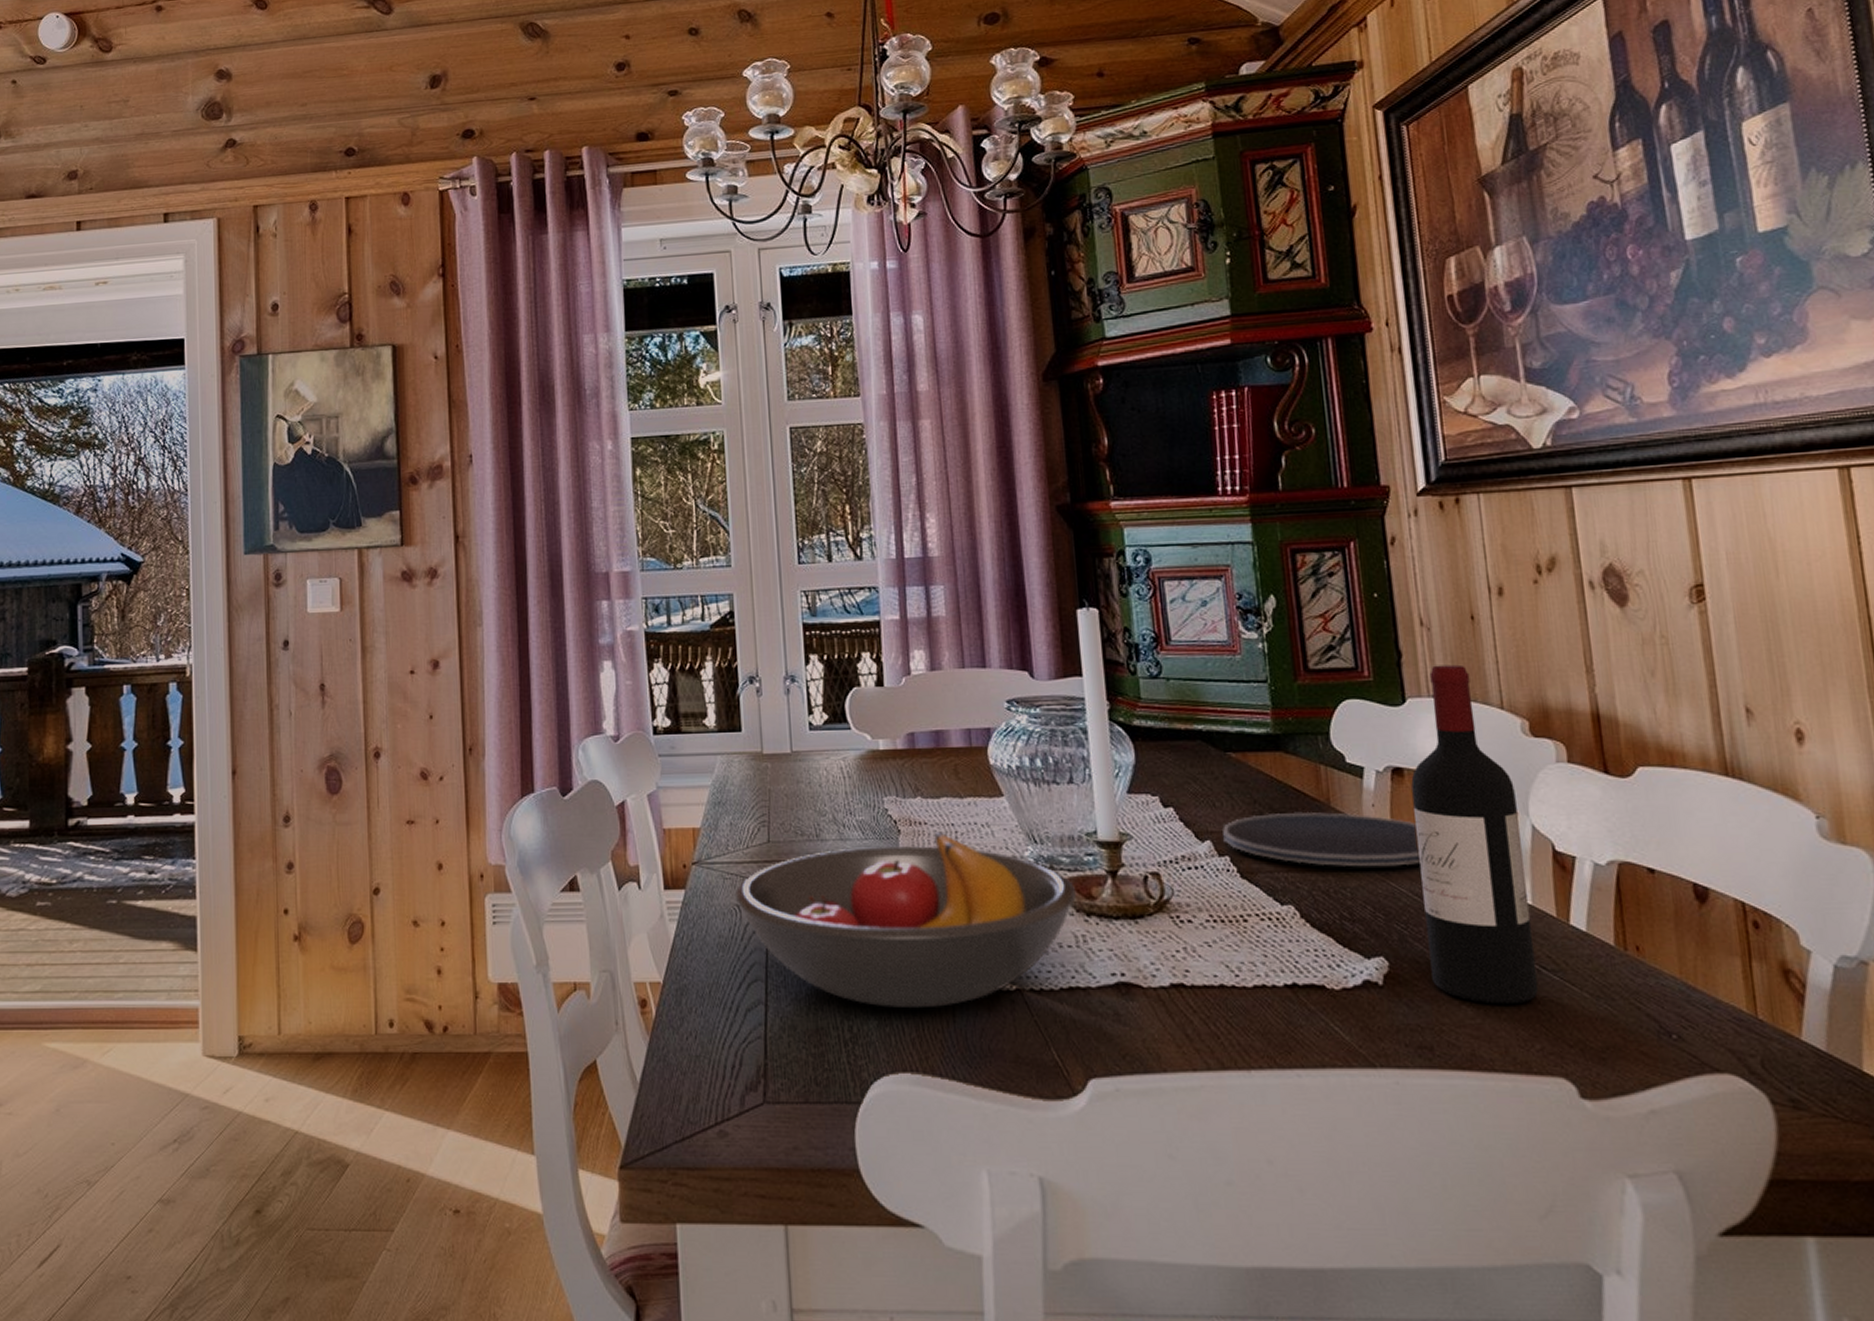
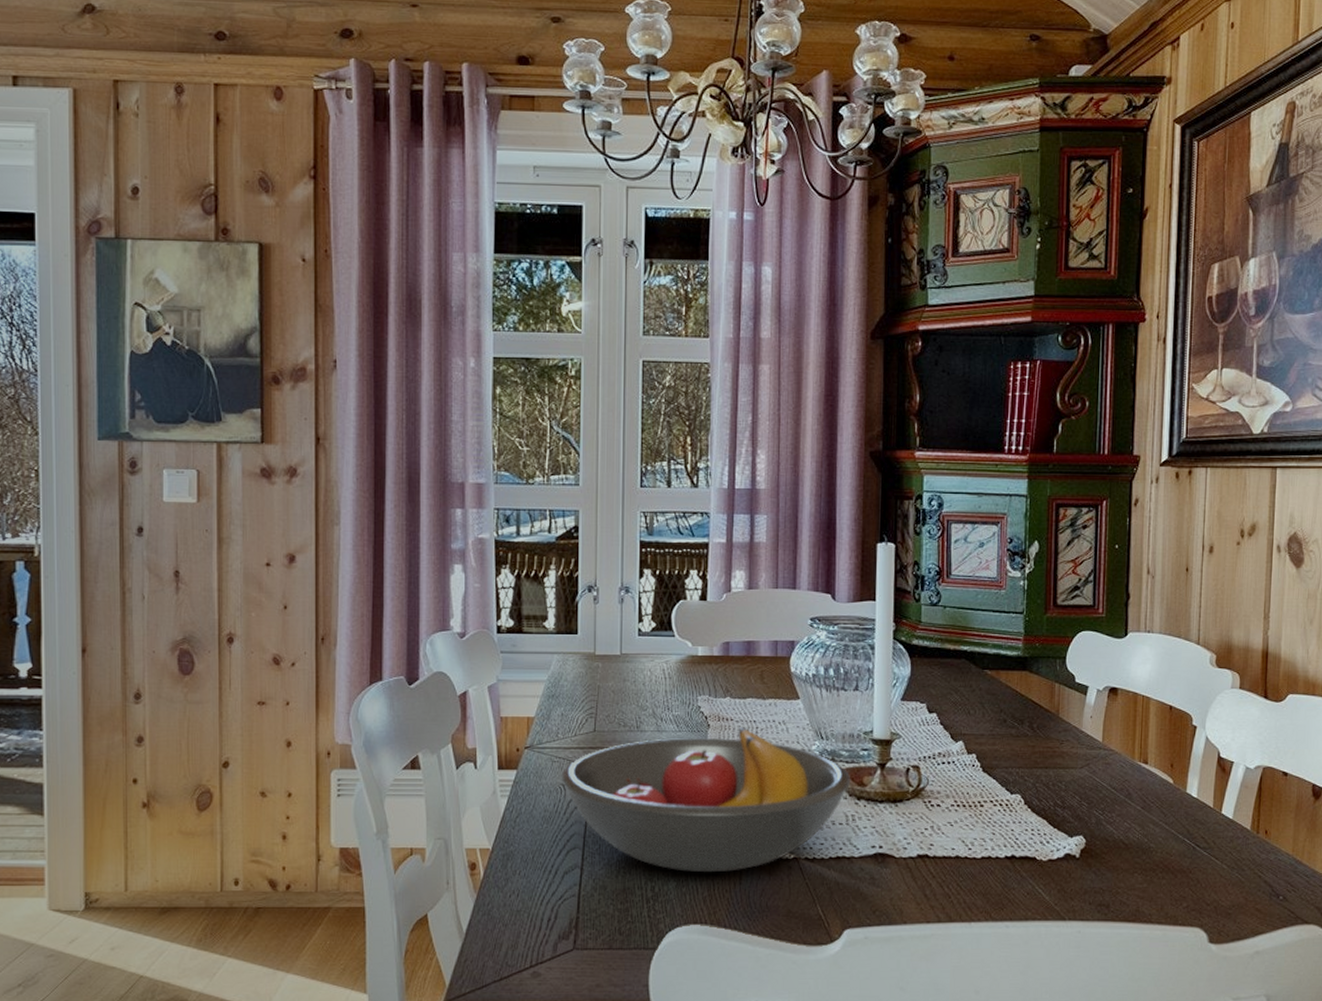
plate: present [1222,811,1421,867] -> none [973,720,1122,766]
wine bottle: present [1411,664,1539,1005] -> none [1116,607,1198,873]

